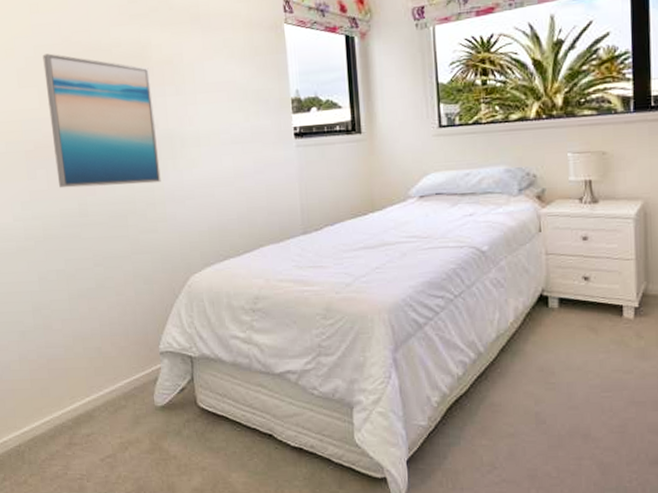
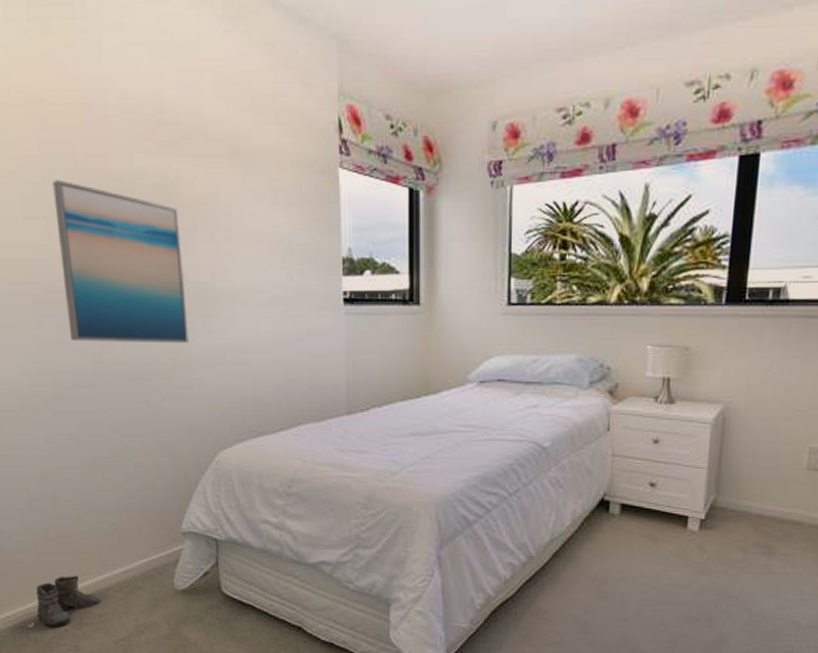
boots: none [28,398,89,448] -> present [34,575,102,626]

